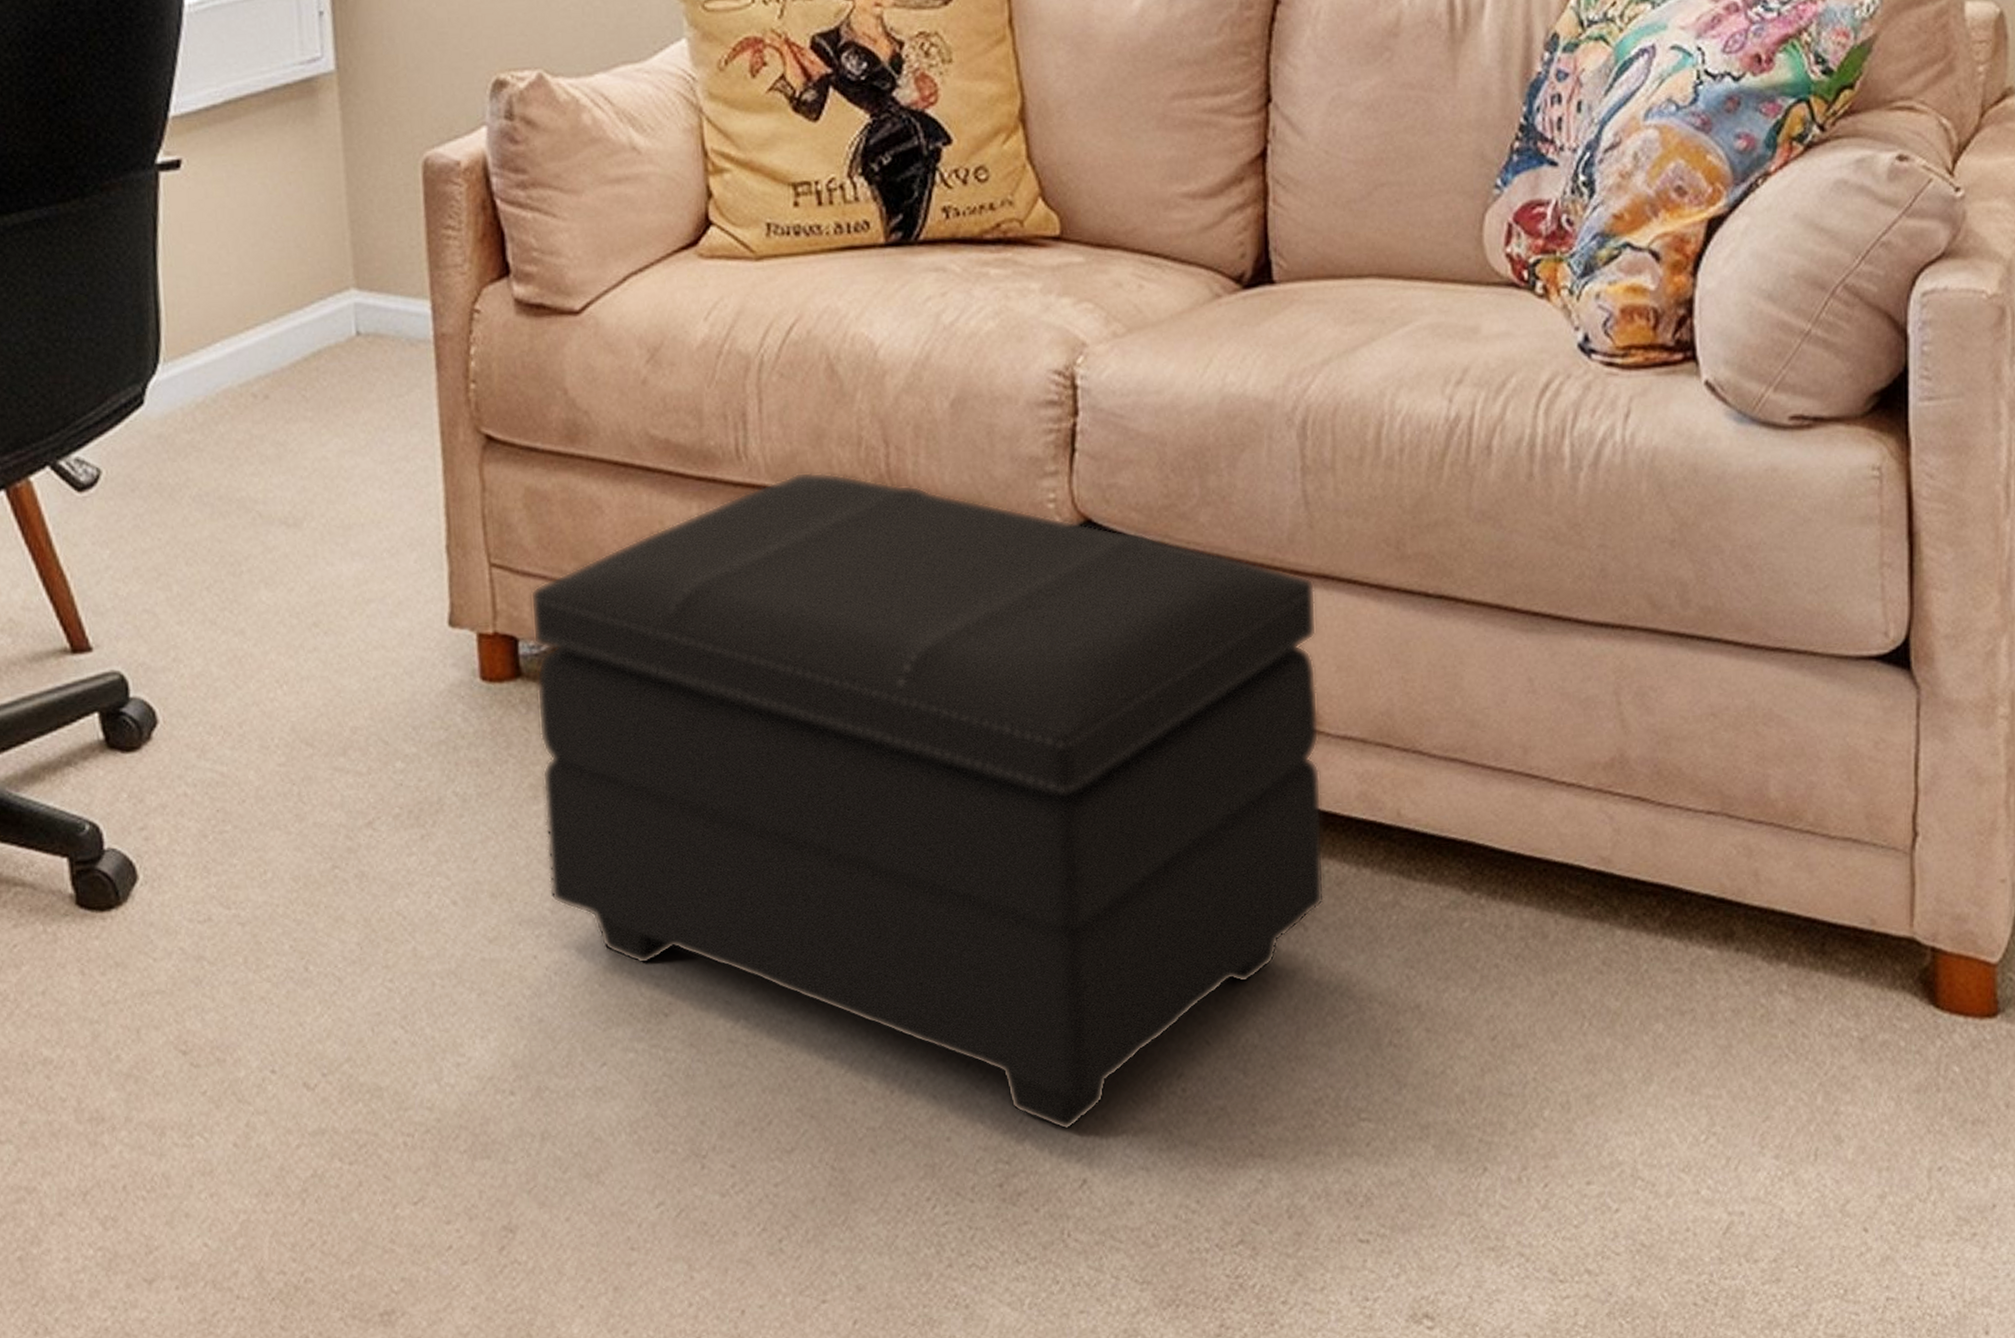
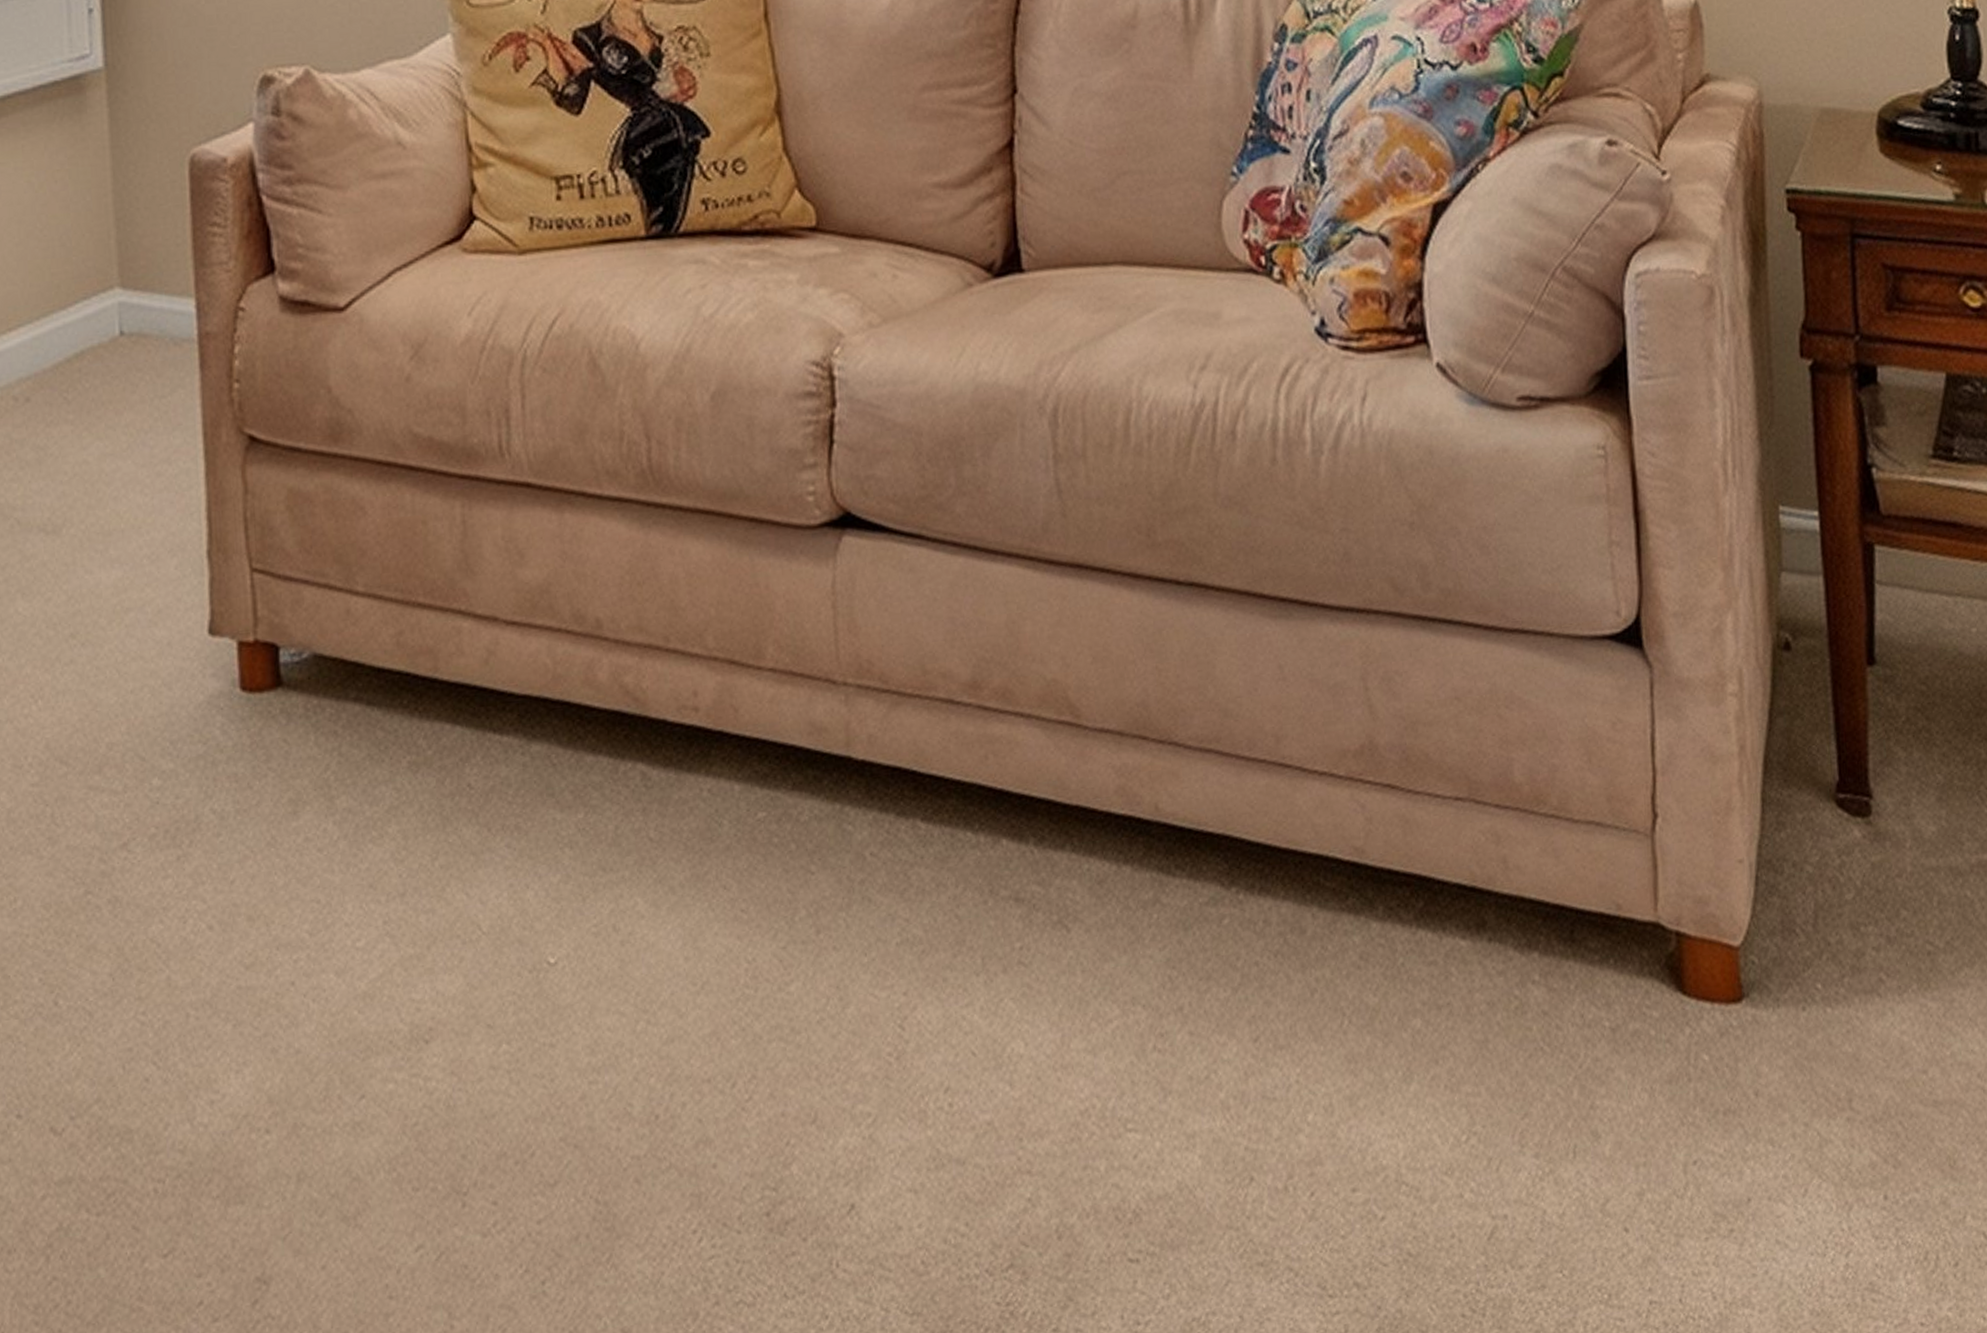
footstool: present [530,471,1325,1130] -> none [292,468,1086,1153]

